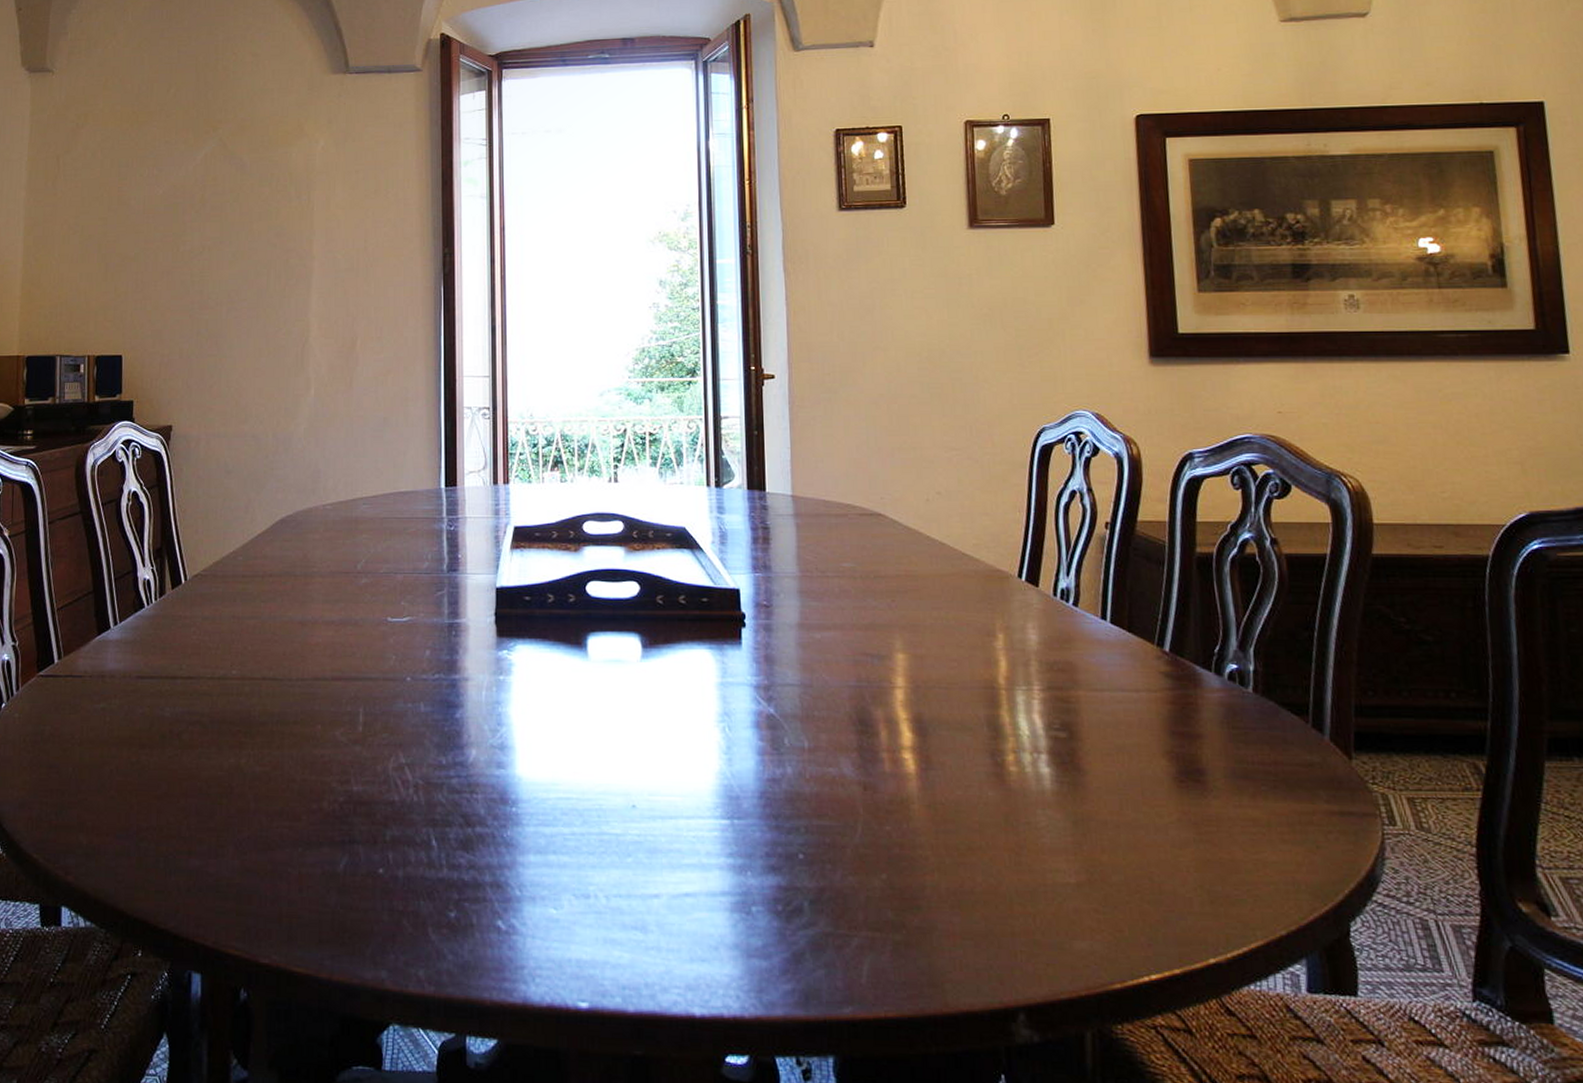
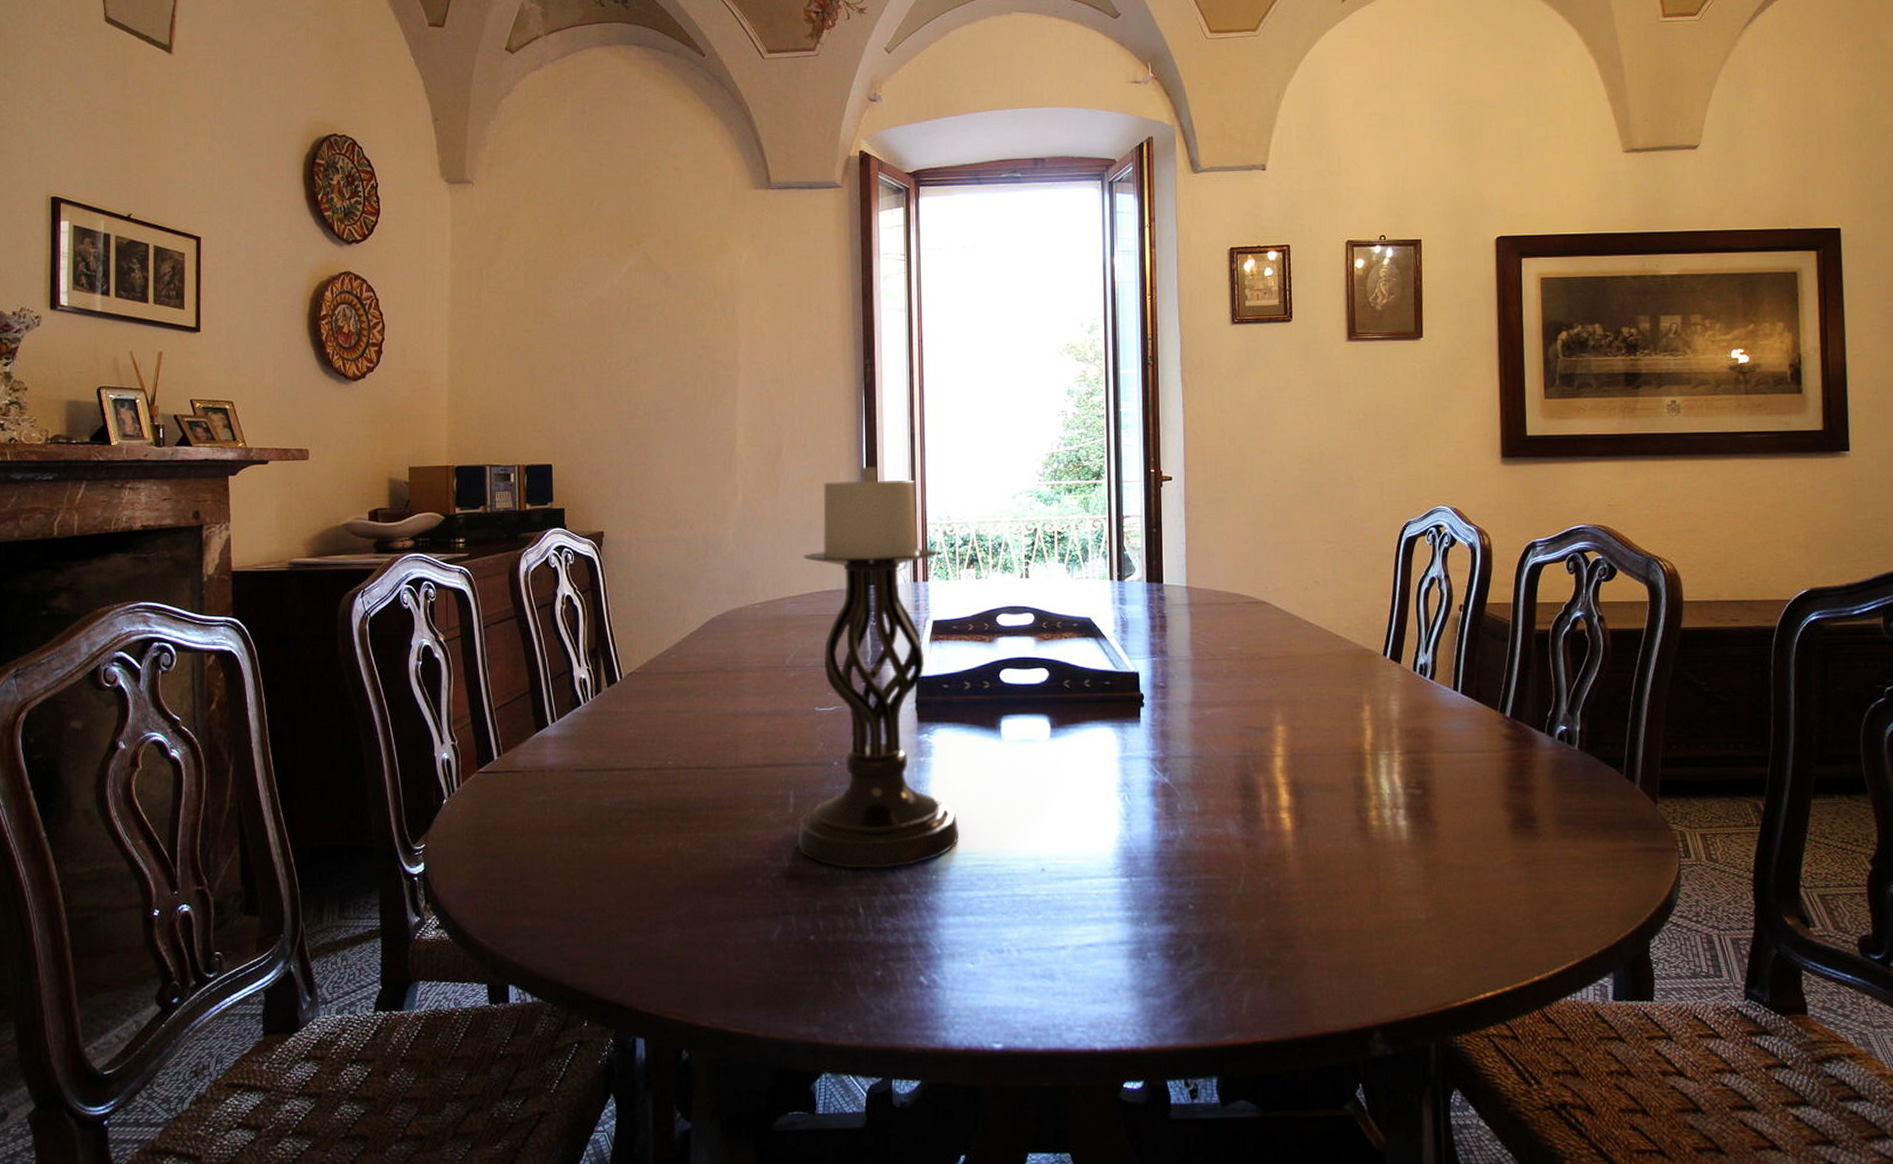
candle holder: none [367,361,542,797] -> present [797,467,960,869]

